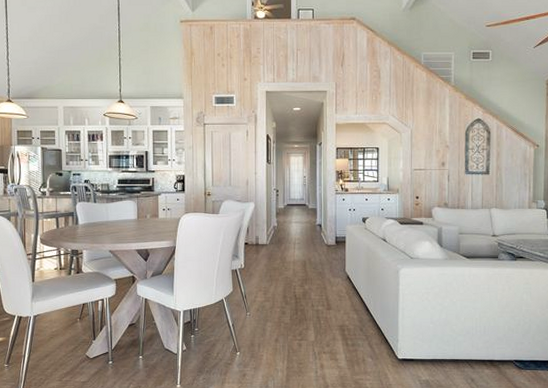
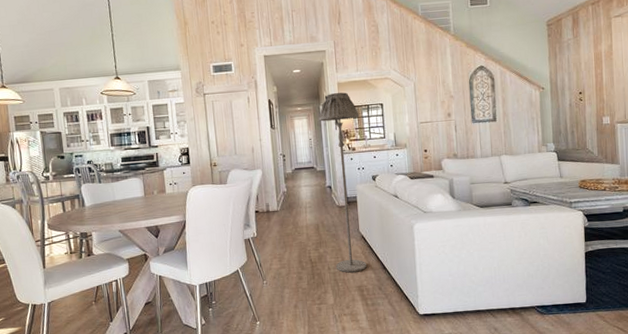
floor lamp: none [314,134,355,311] -> present [318,92,367,273]

